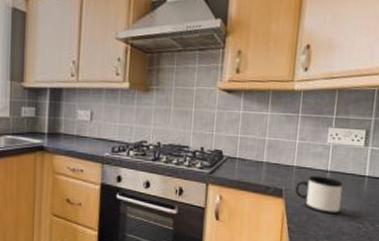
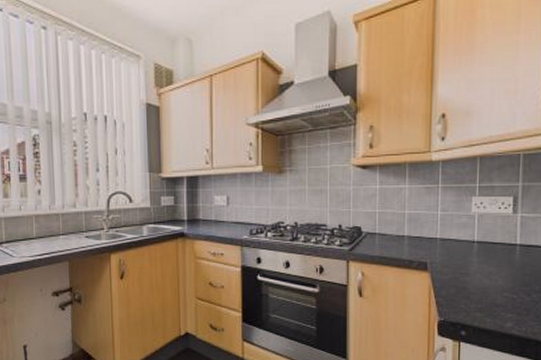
mug: present [295,175,343,215] -> none [441,247,492,286]

